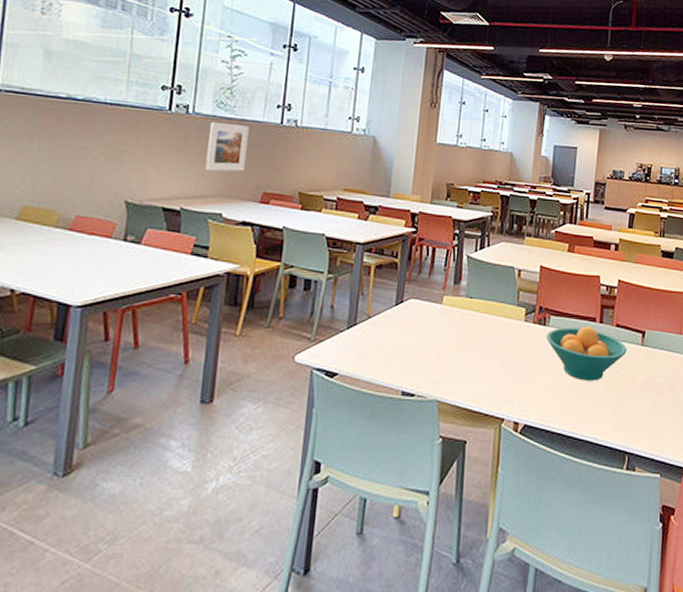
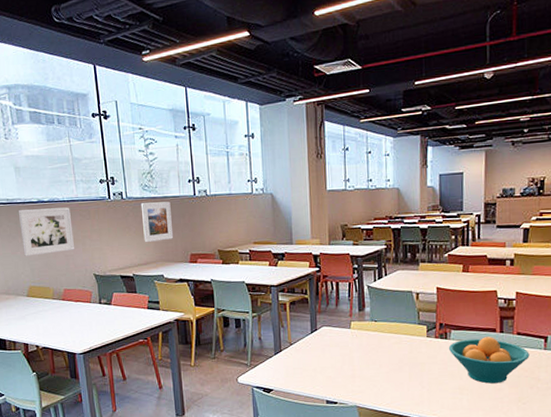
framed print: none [27,103,112,167] -> present [18,207,74,256]

